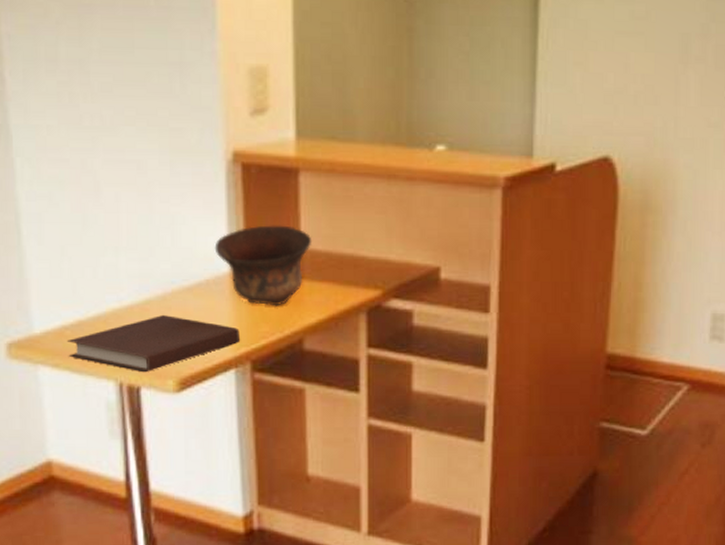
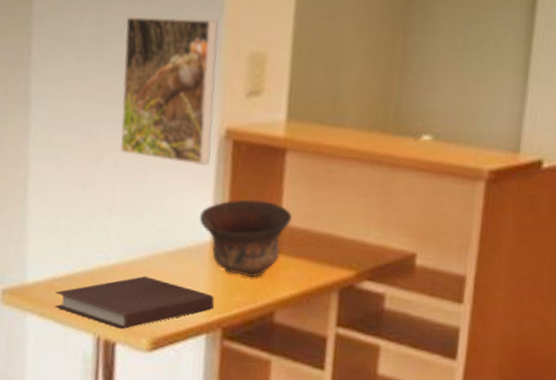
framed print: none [108,31,220,193] -> present [119,16,219,166]

